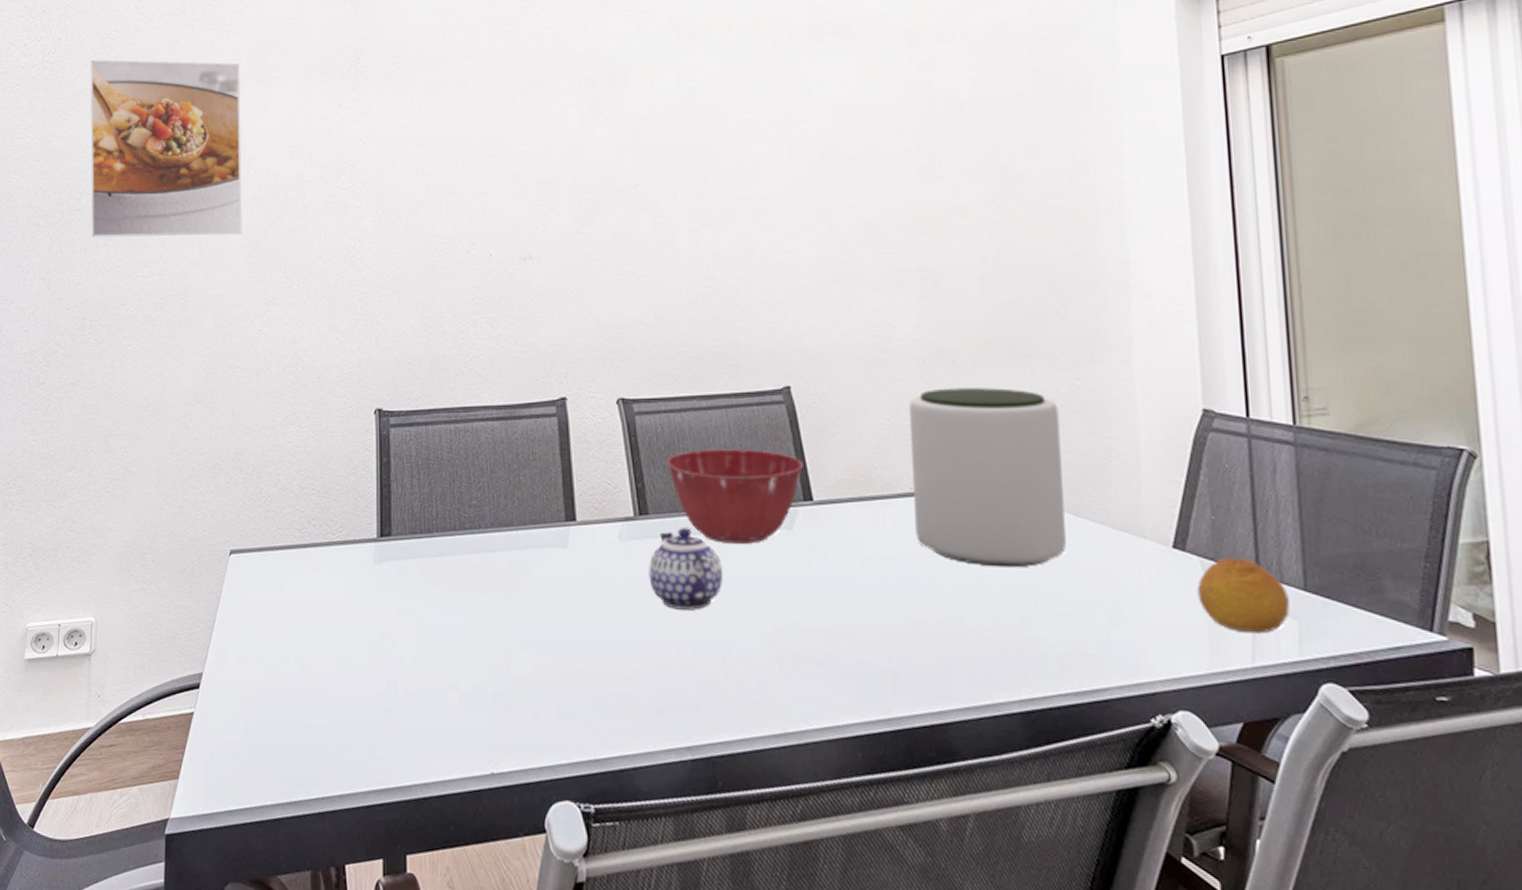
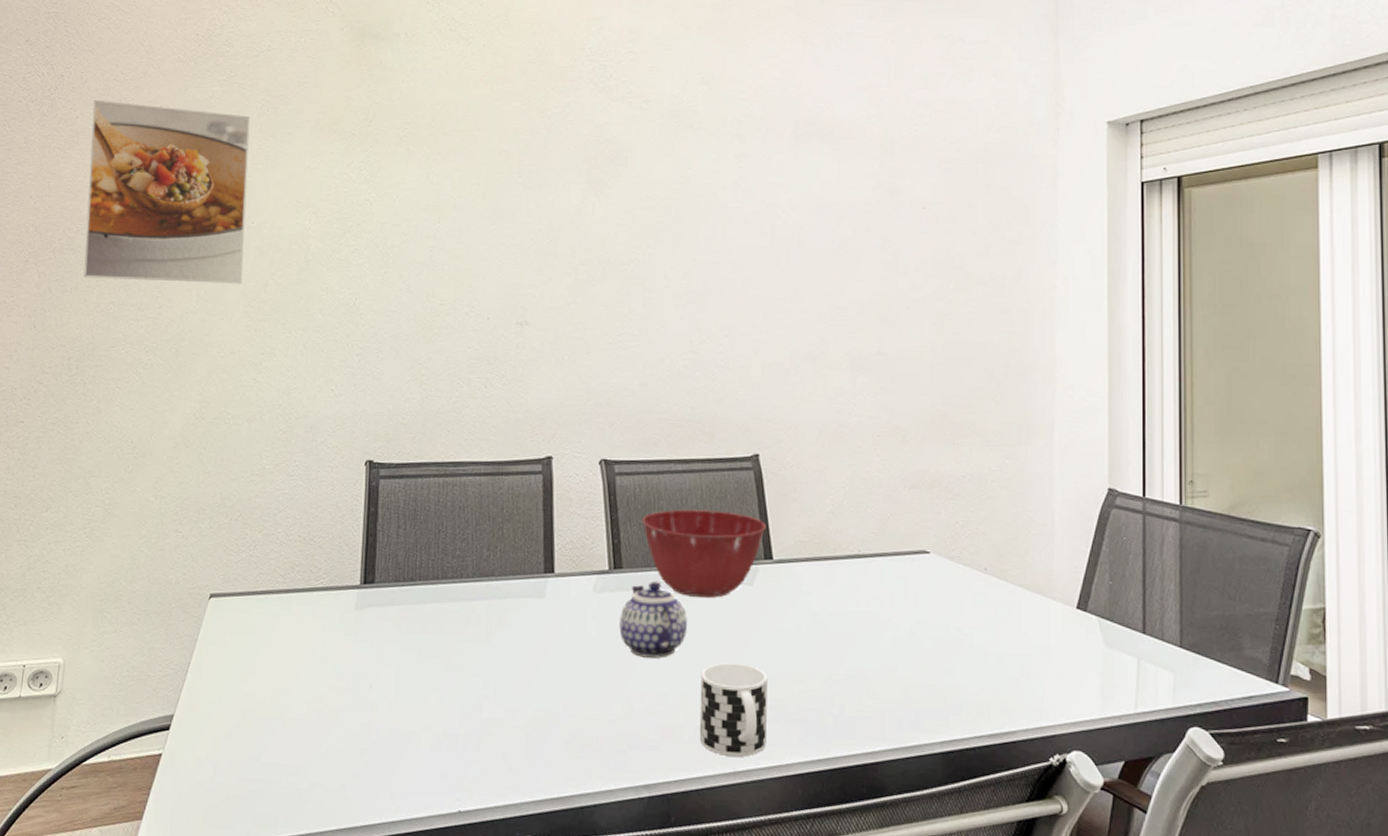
cup: none [741,614,818,717] -> present [699,662,768,757]
plant pot: present [908,388,1066,568] -> none [861,461,989,624]
fruit: present [1197,557,1290,634] -> none [1094,618,1167,684]

